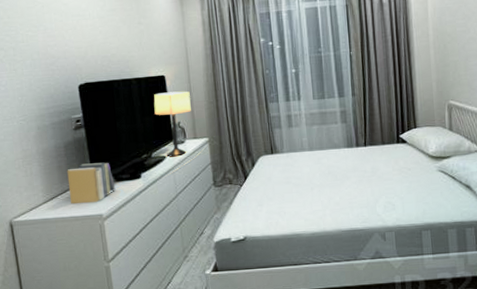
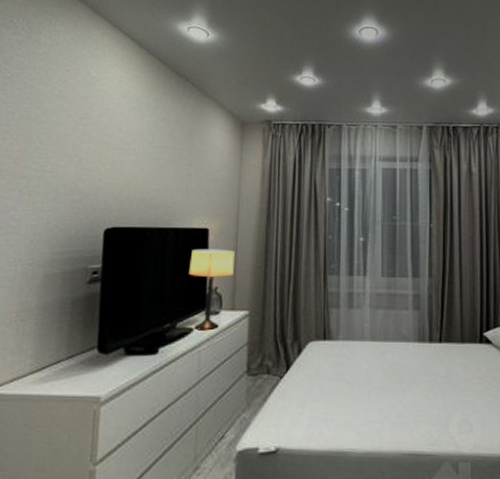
books: present [67,162,116,205] -> none [64,327,124,381]

